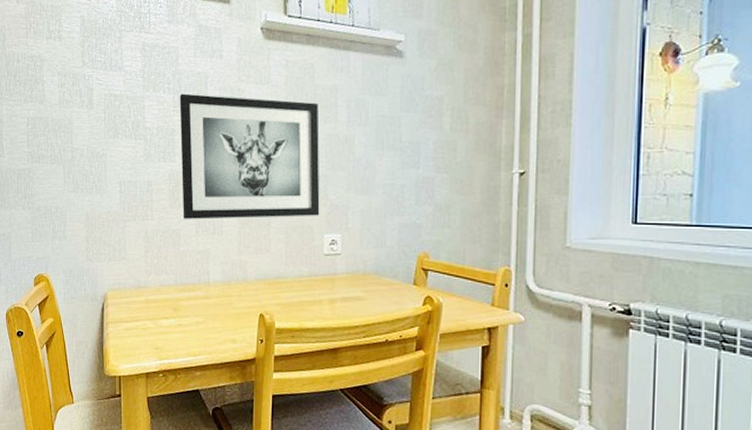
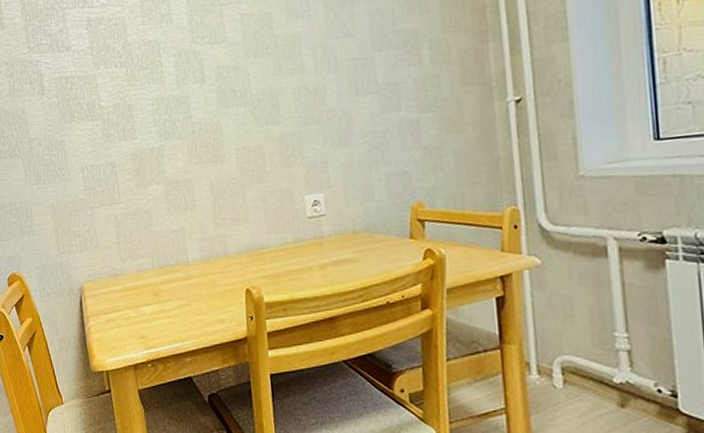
wall art: present [179,93,320,219] -> none [132,55,297,198]

